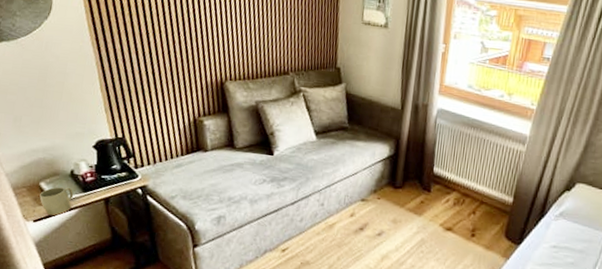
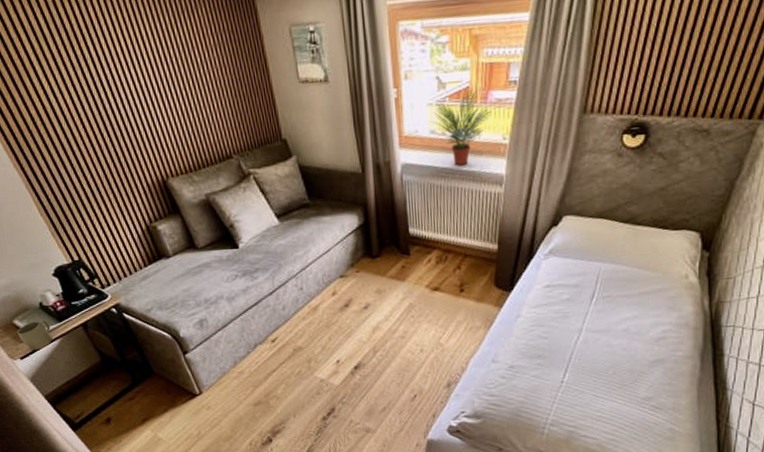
potted plant: none [471,57,524,121] -> present [432,89,491,166]

